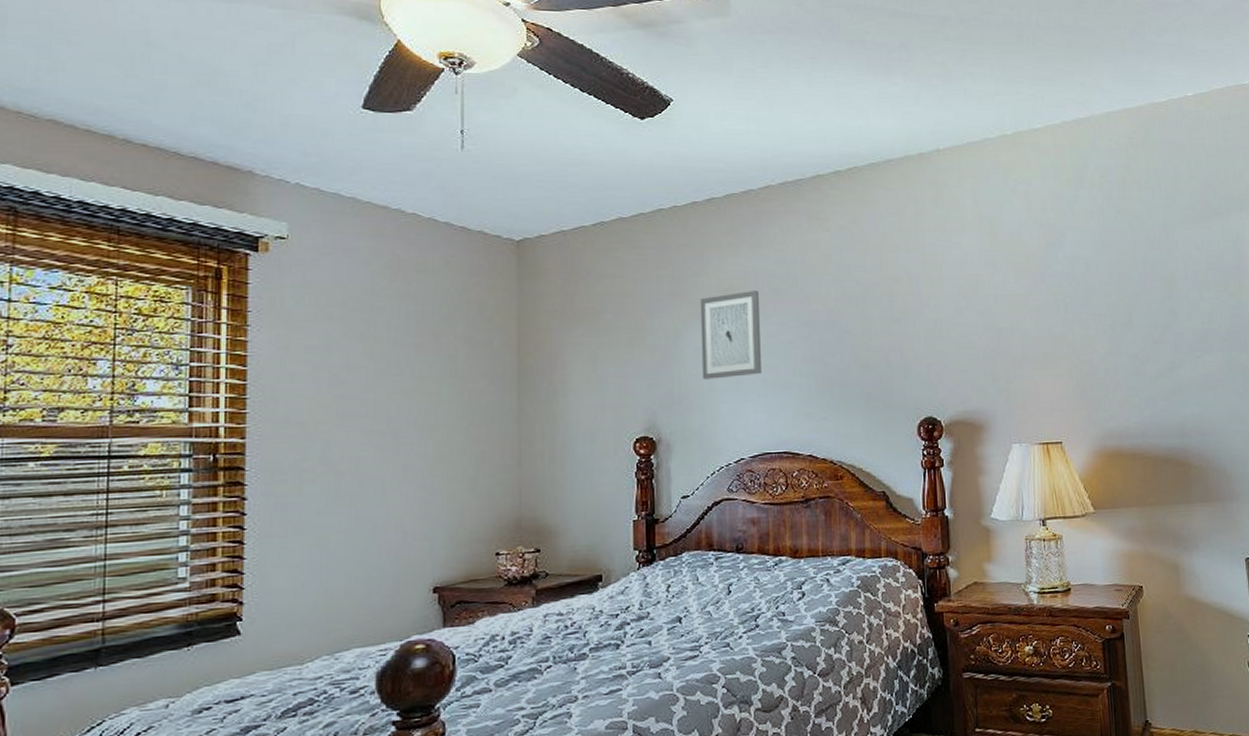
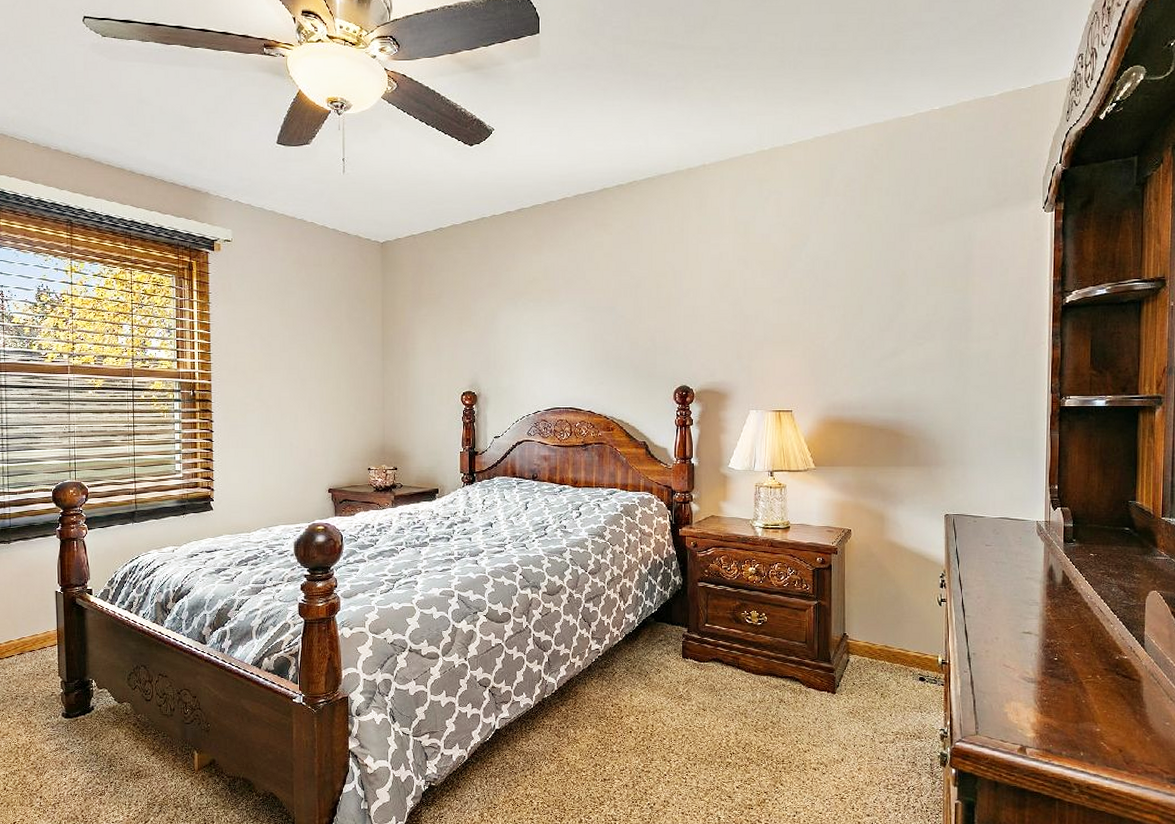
wall art: present [699,291,761,380] -> none [511,282,556,350]

